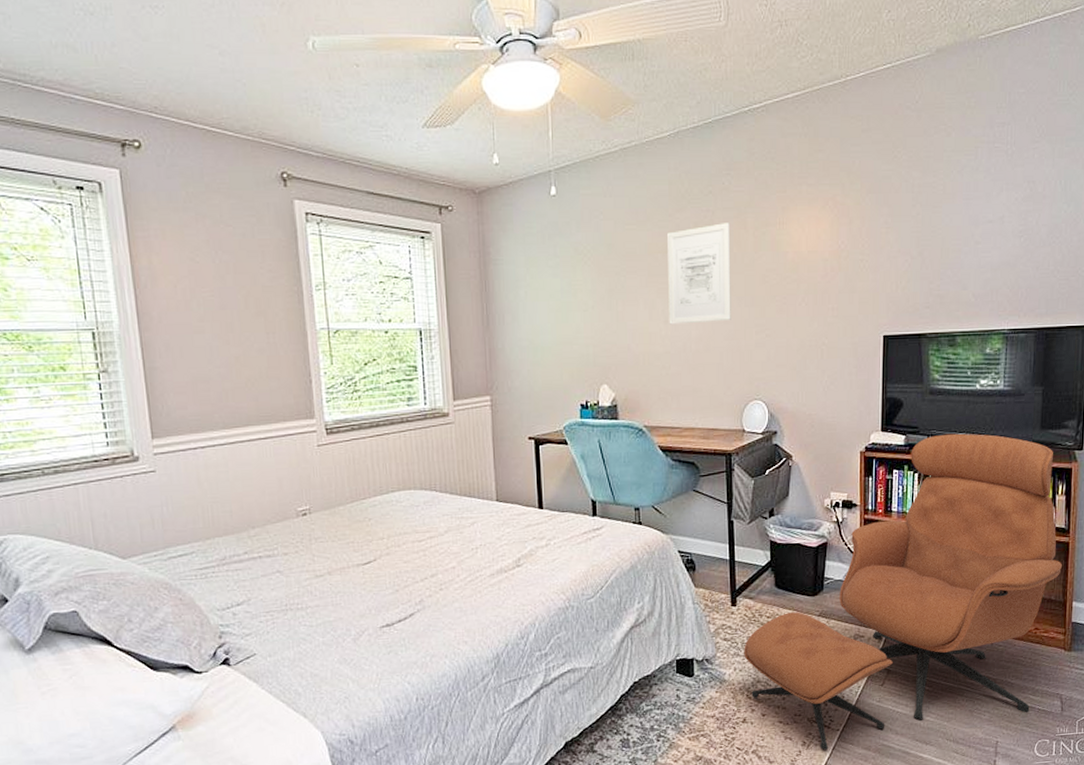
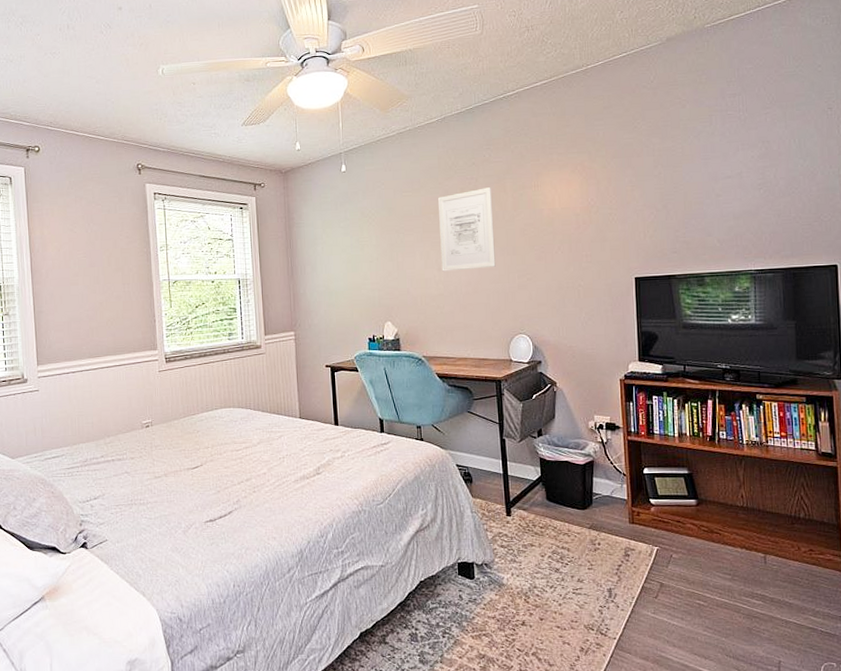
lounge chair: present [743,433,1063,750] -> none [519,363,833,657]

